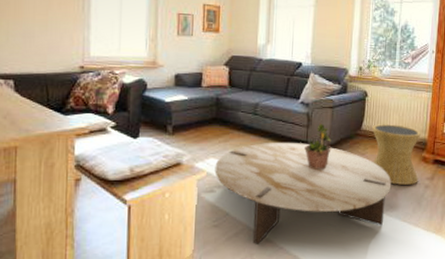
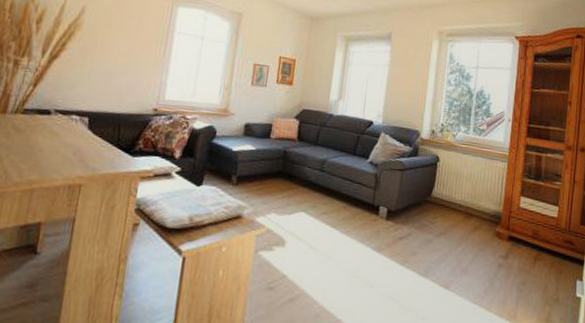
coffee table: present [214,143,392,244] -> none [275,202,462,314]
potted plant: present [305,121,332,170] -> none [370,183,400,236]
side table: present [372,124,421,185] -> none [442,192,495,262]

